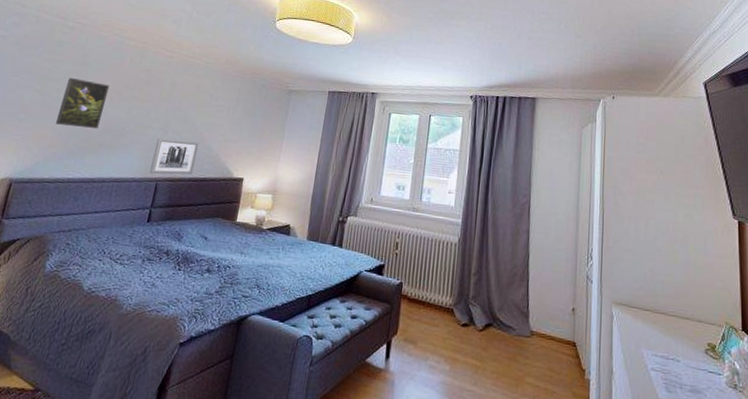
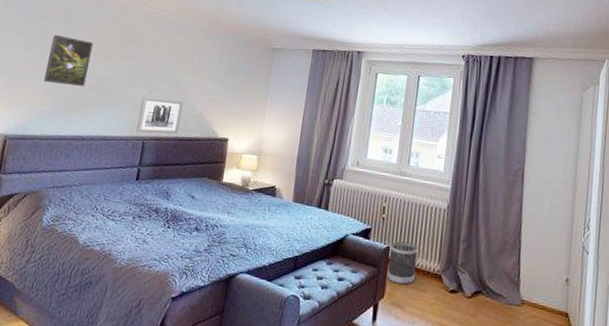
wastebasket: none [399,276,431,320] -> present [386,241,419,285]

